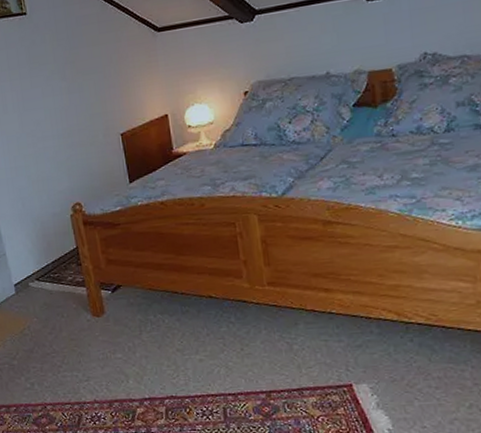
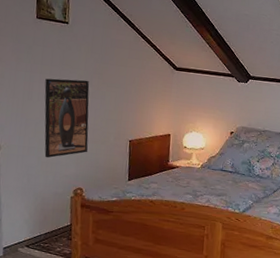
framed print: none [16,74,78,176] -> present [44,78,90,158]

